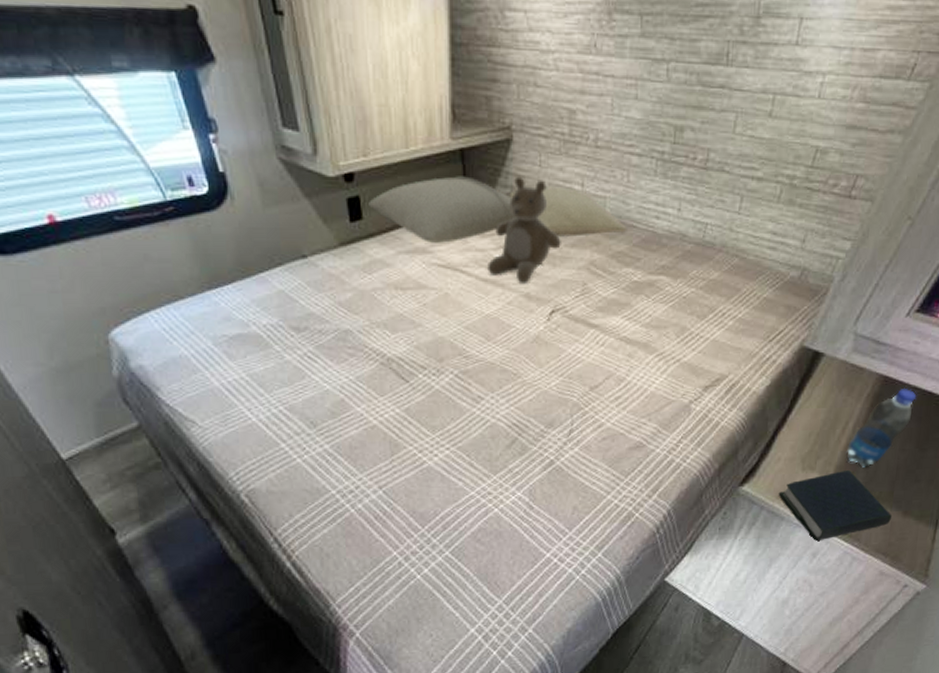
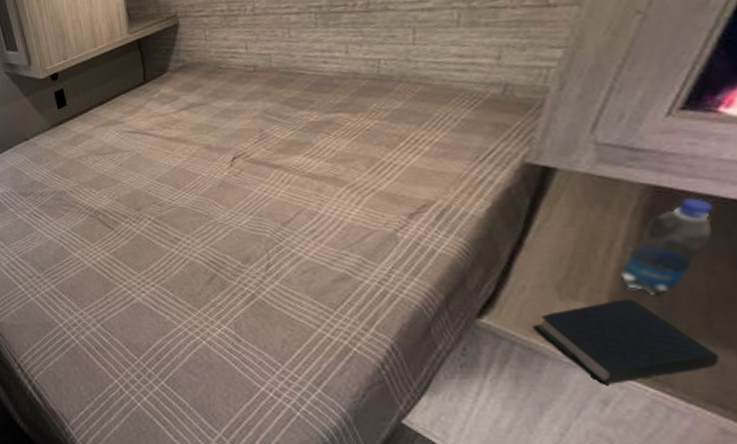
pillow: present [368,176,519,243] -> none [70,59,192,116]
teddy bear: present [488,176,561,283] -> none [170,50,234,137]
pillow: present [509,186,627,237] -> none [182,52,296,94]

